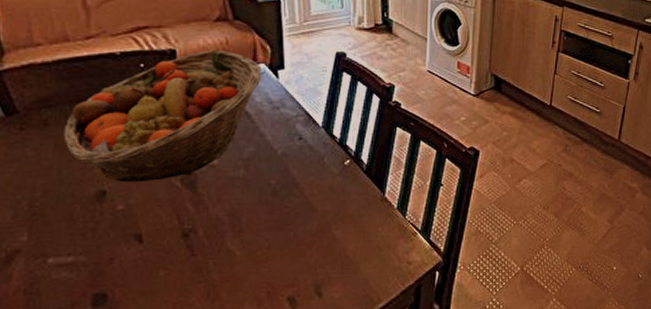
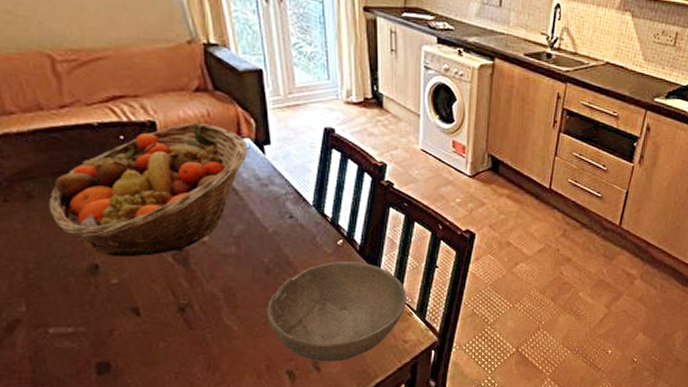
bowl: none [271,182,412,287] -> present [267,262,407,362]

